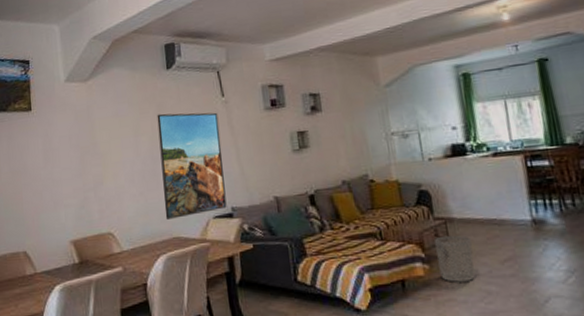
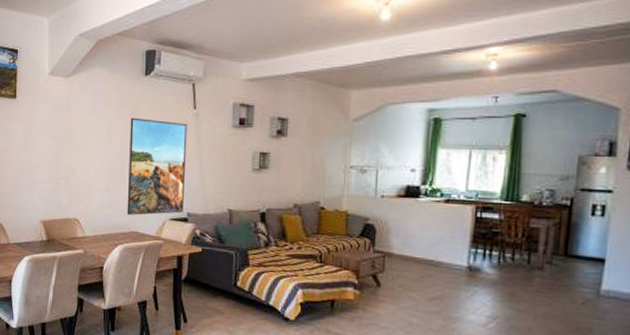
waste bin: present [435,235,475,282] -> none [369,267,404,311]

